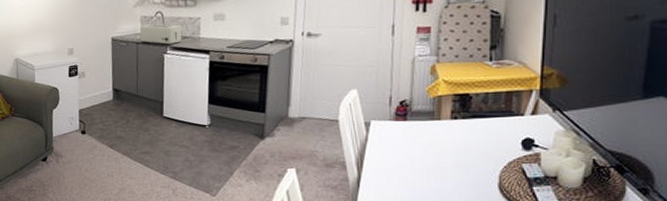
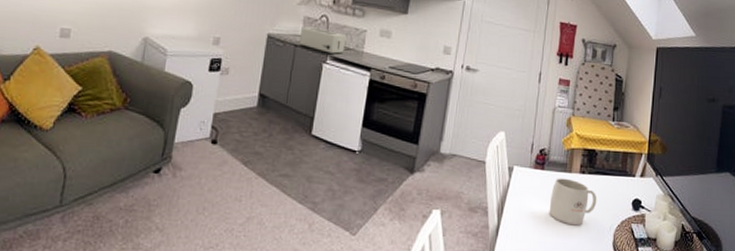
mug: none [416,126,475,171] -> present [549,178,597,226]

